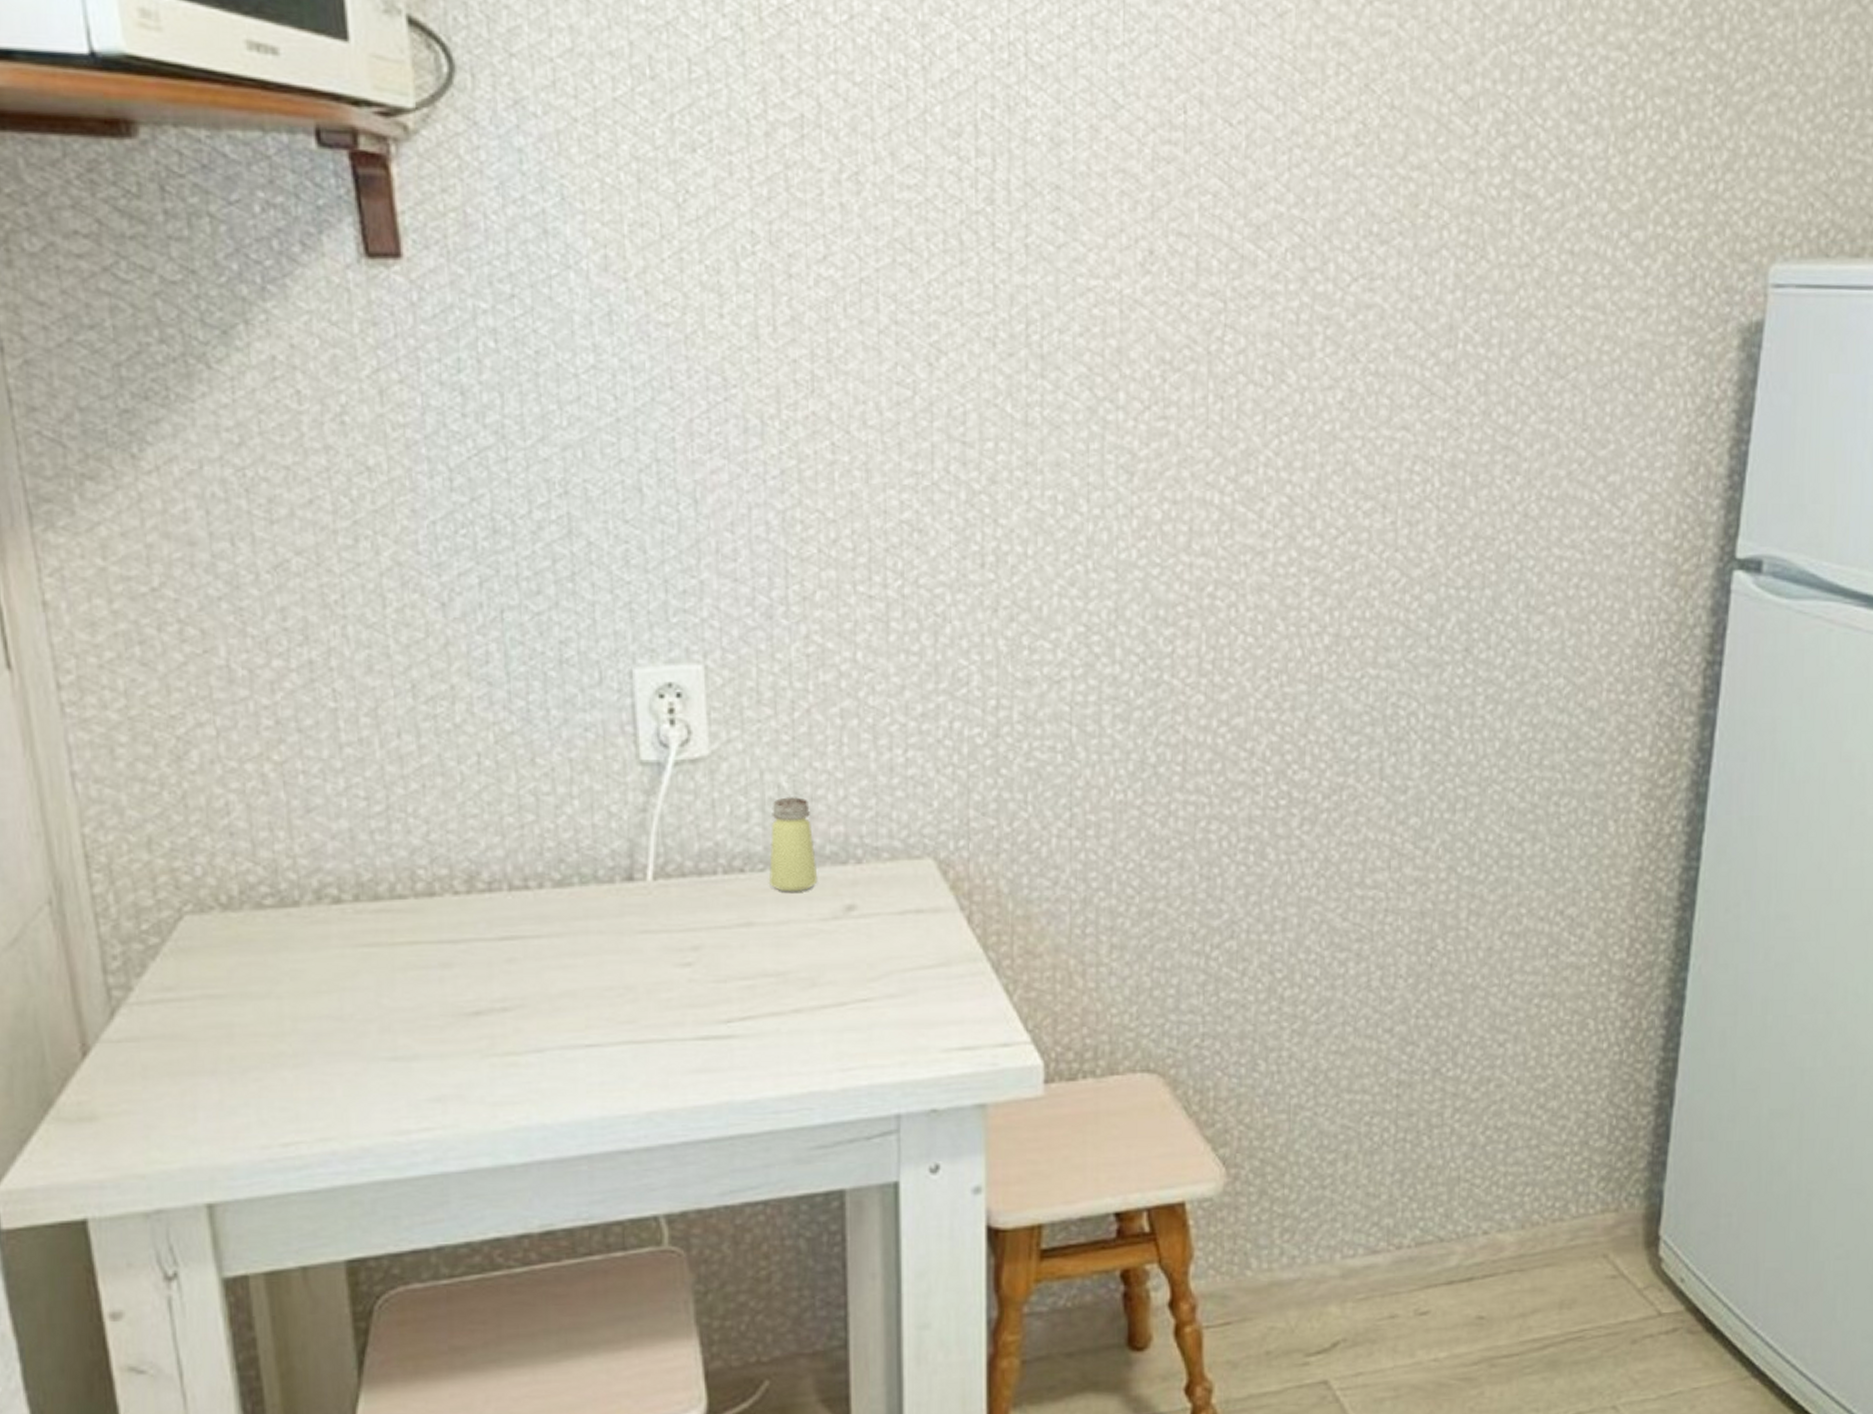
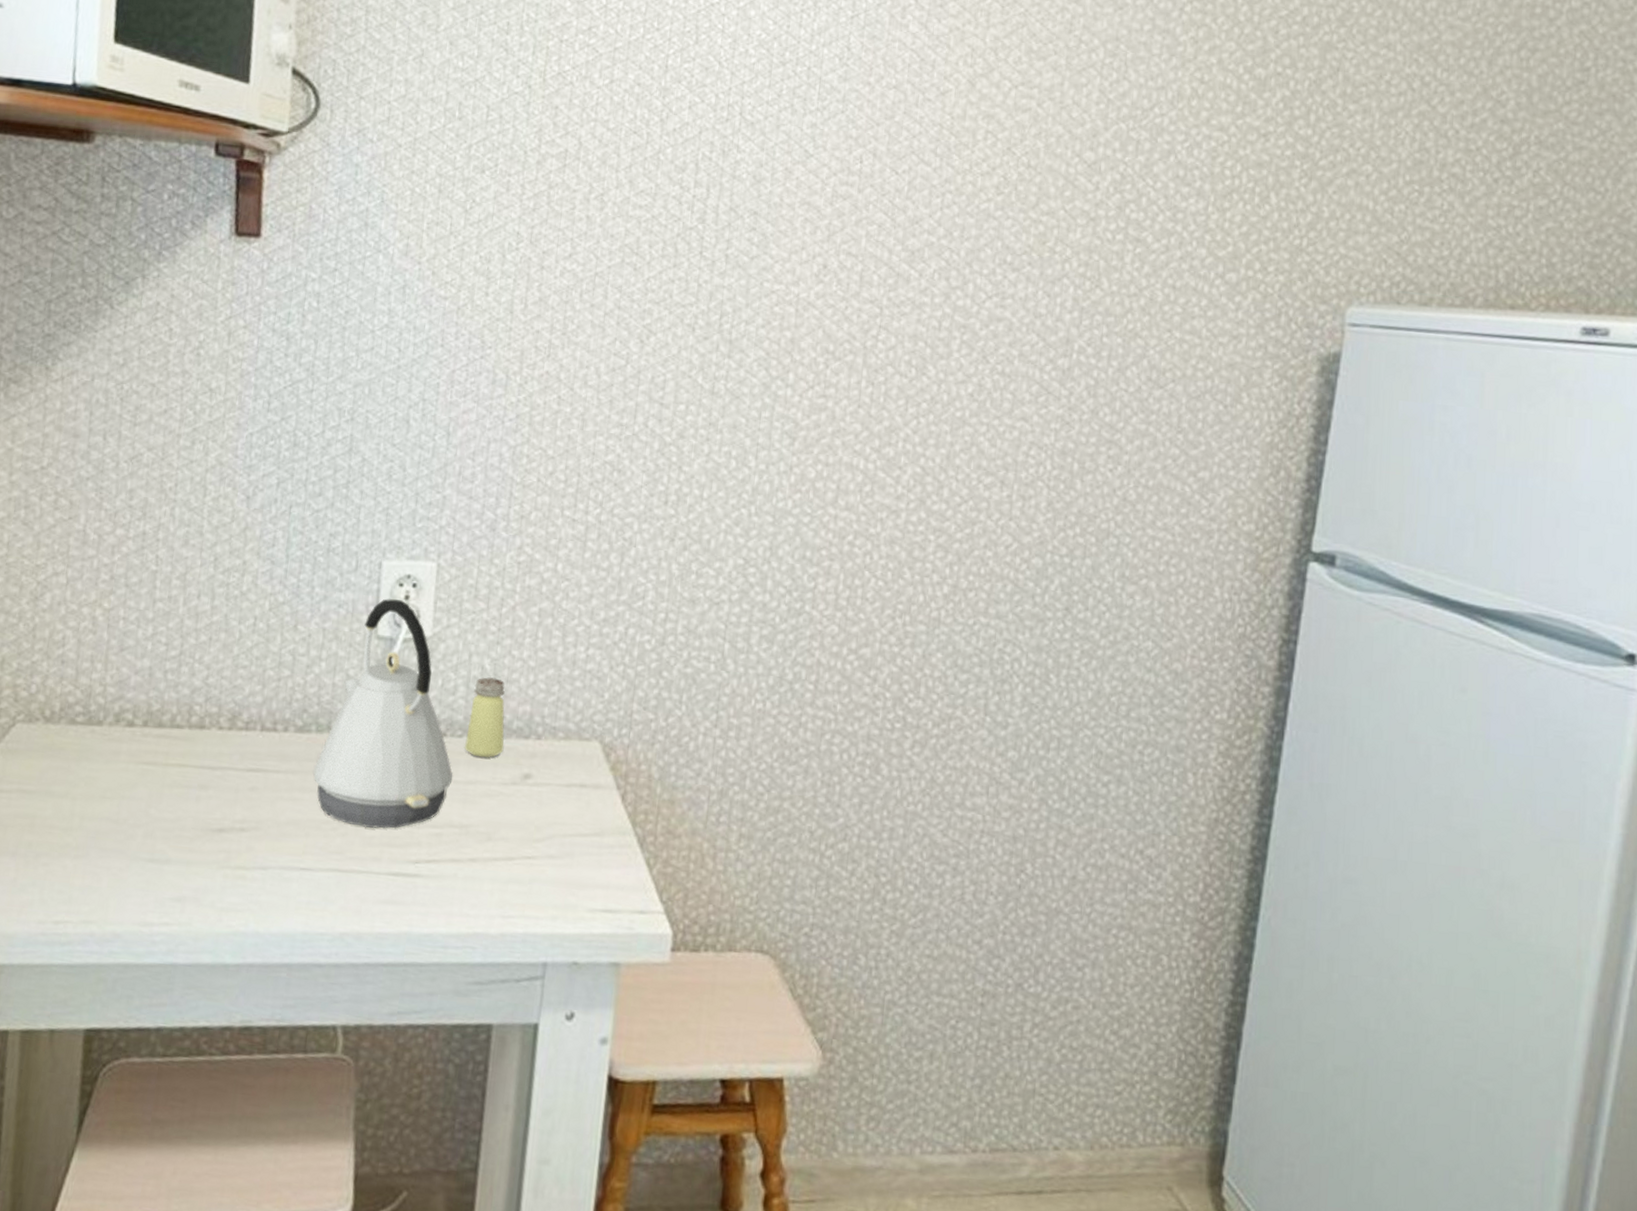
kettle: none [583,713,760,990] -> present [312,598,454,829]

